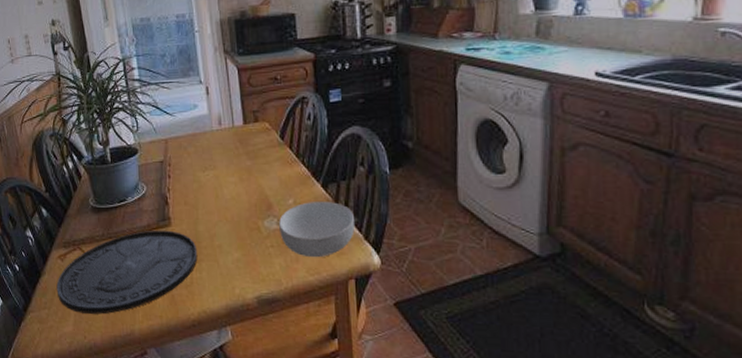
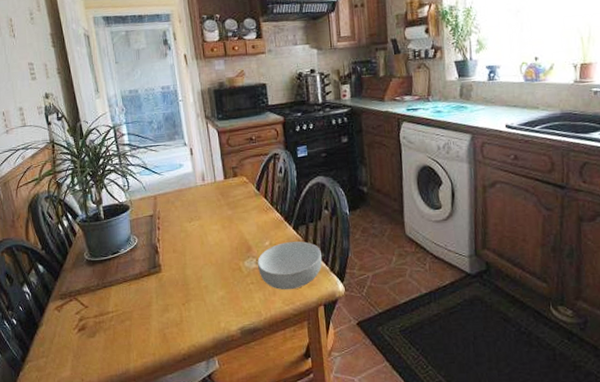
plate: present [56,230,198,315] -> none [54,276,187,358]

